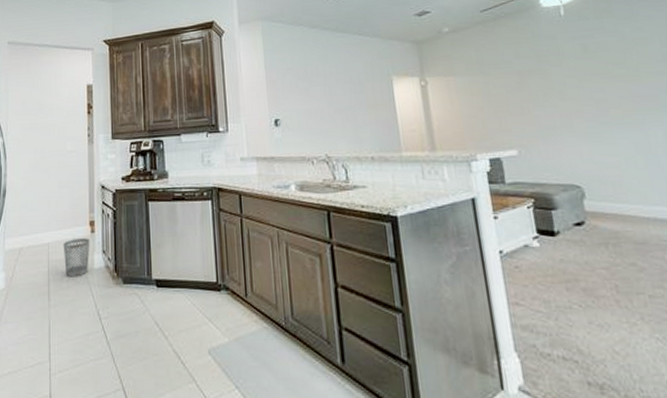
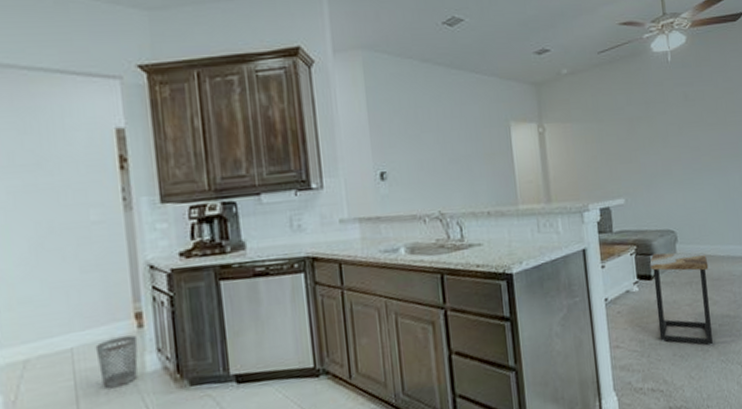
side table: none [551,208,642,318] -> present [649,252,713,346]

